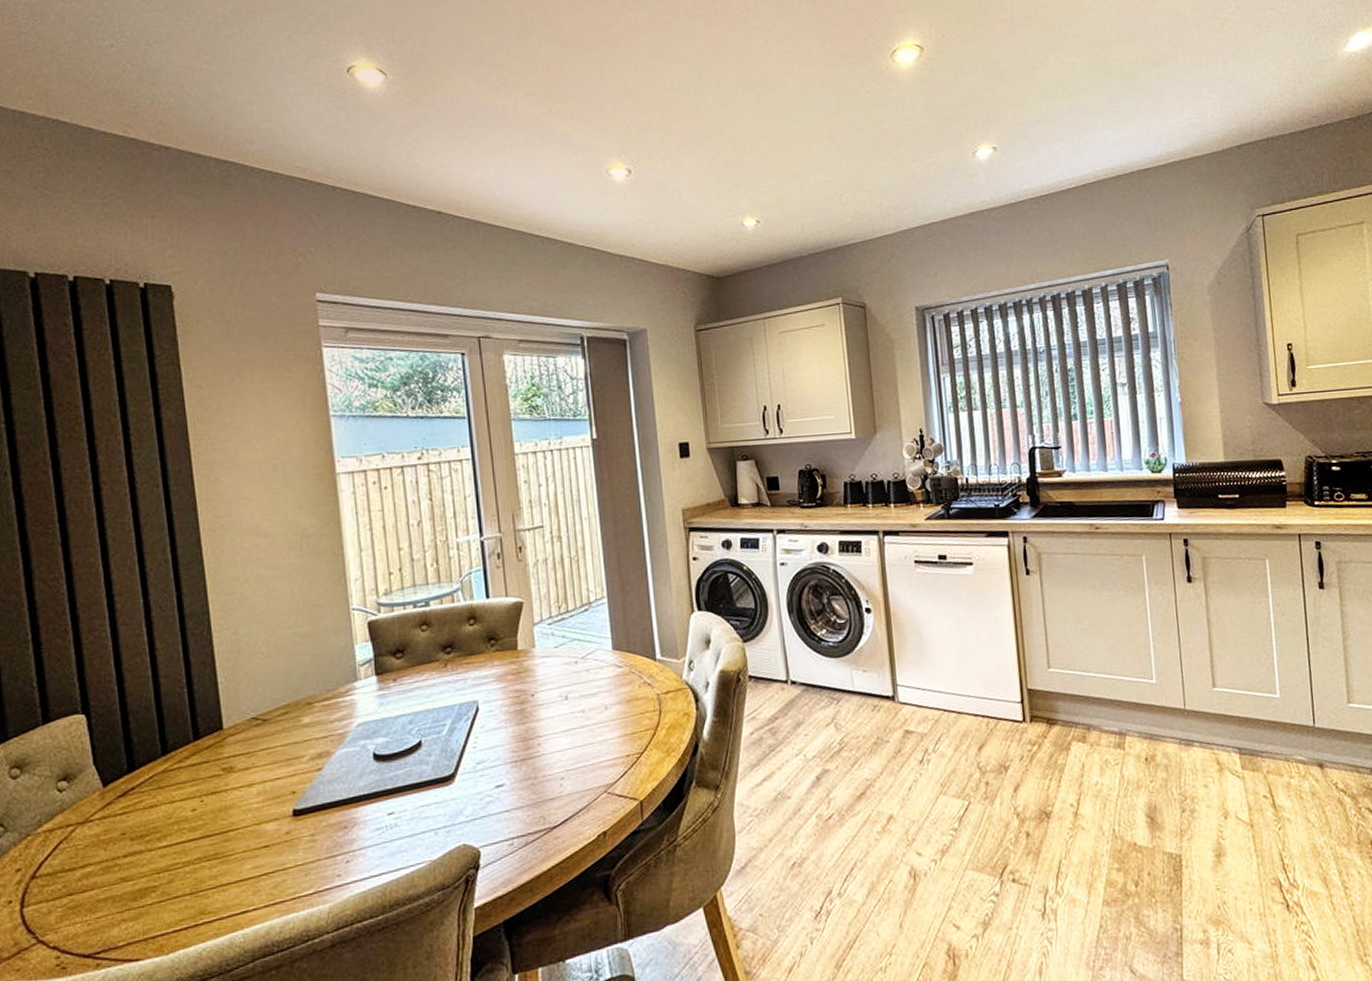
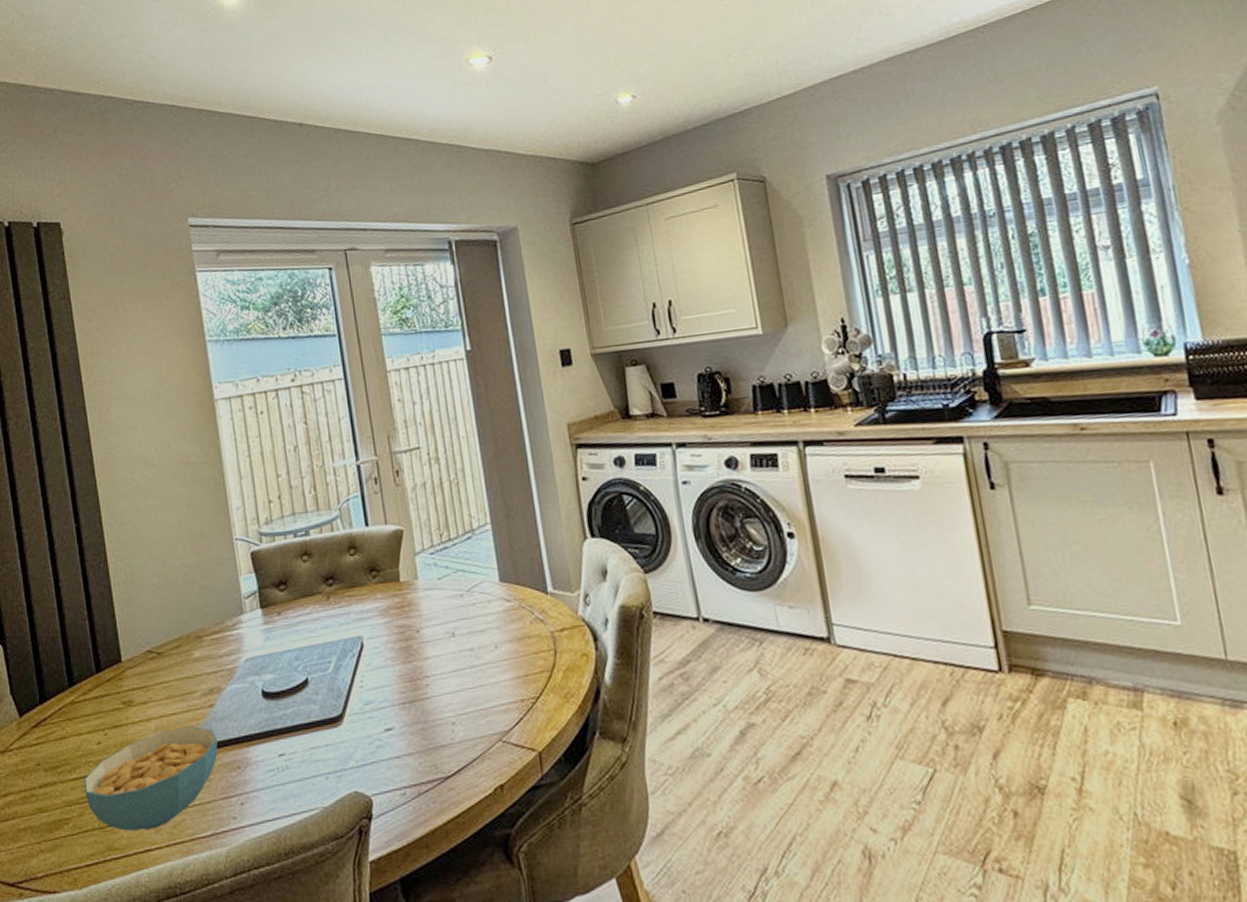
cereal bowl: none [175,789,324,895] -> present [83,726,218,831]

